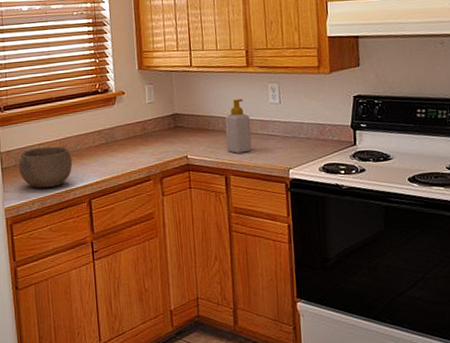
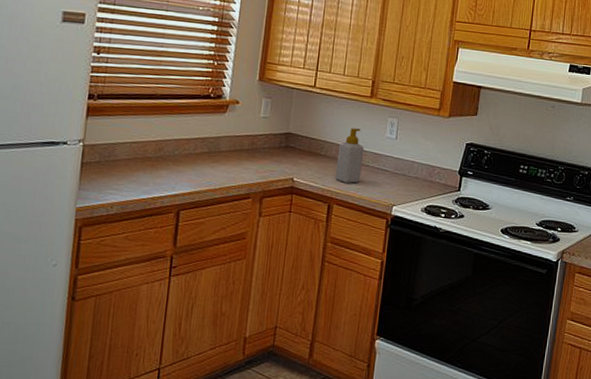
bowl: present [18,146,73,188] -> none [101,145,167,192]

